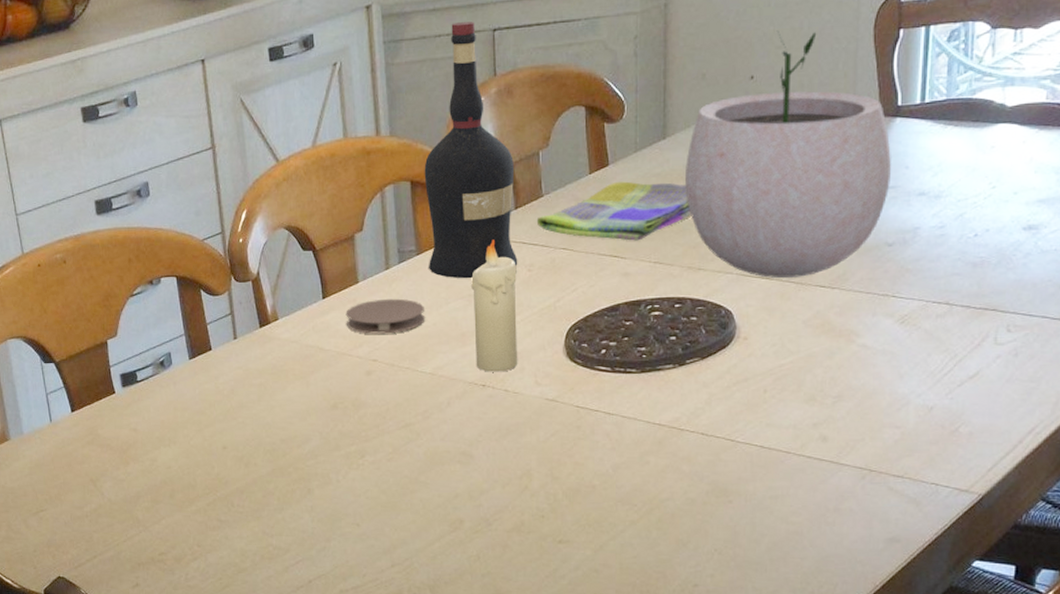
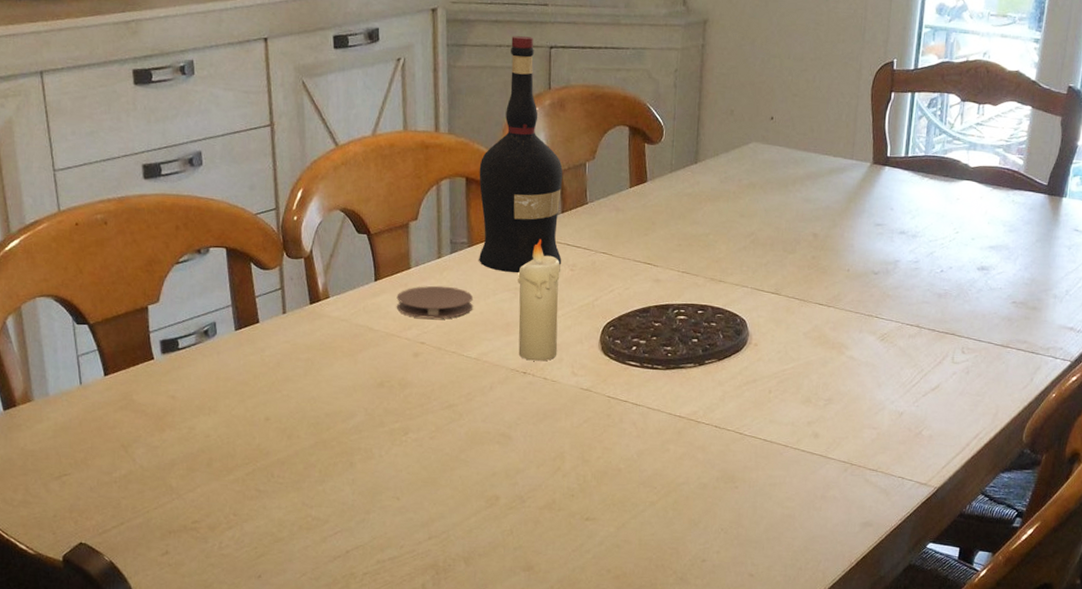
dish towel: present [536,181,692,241] -> none [580,197,717,252]
plant pot: present [685,30,891,278] -> none [711,80,880,295]

